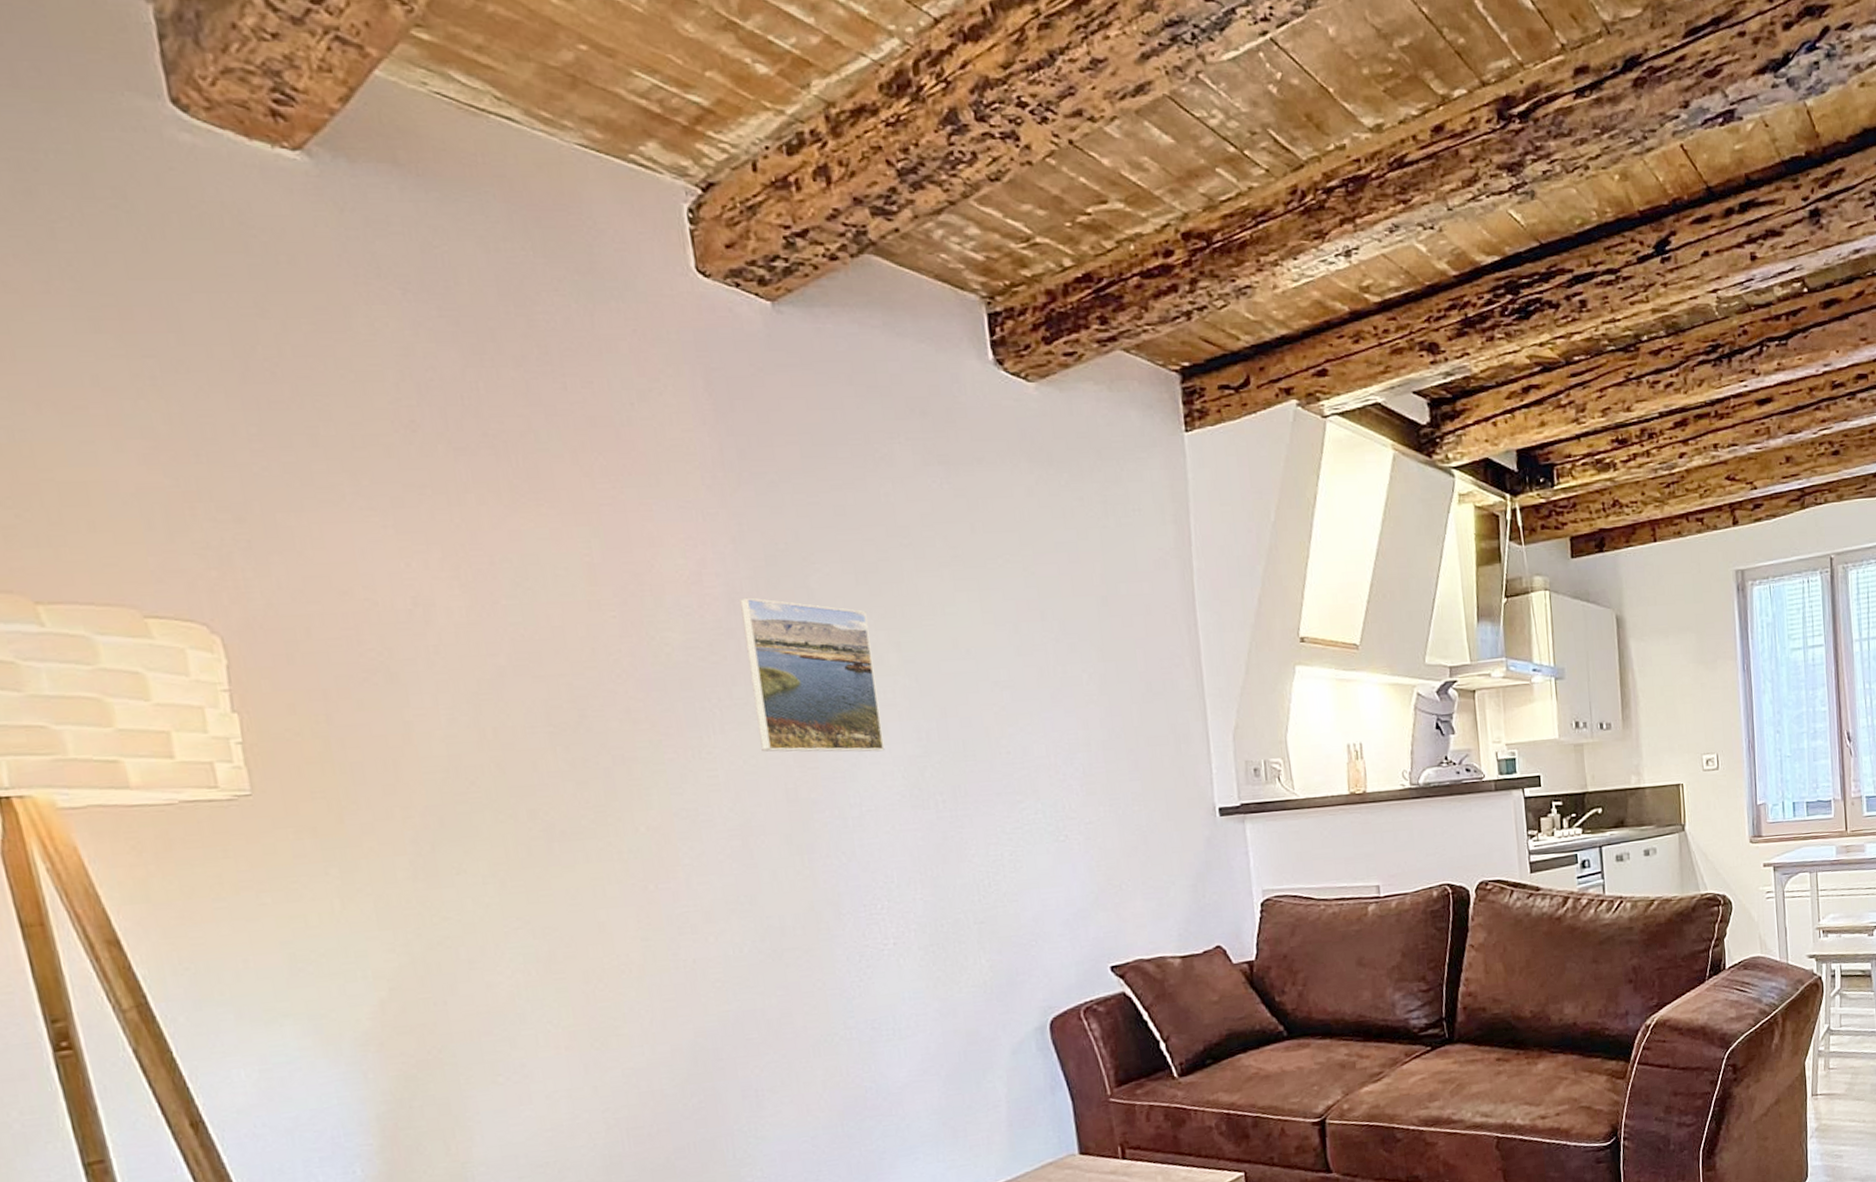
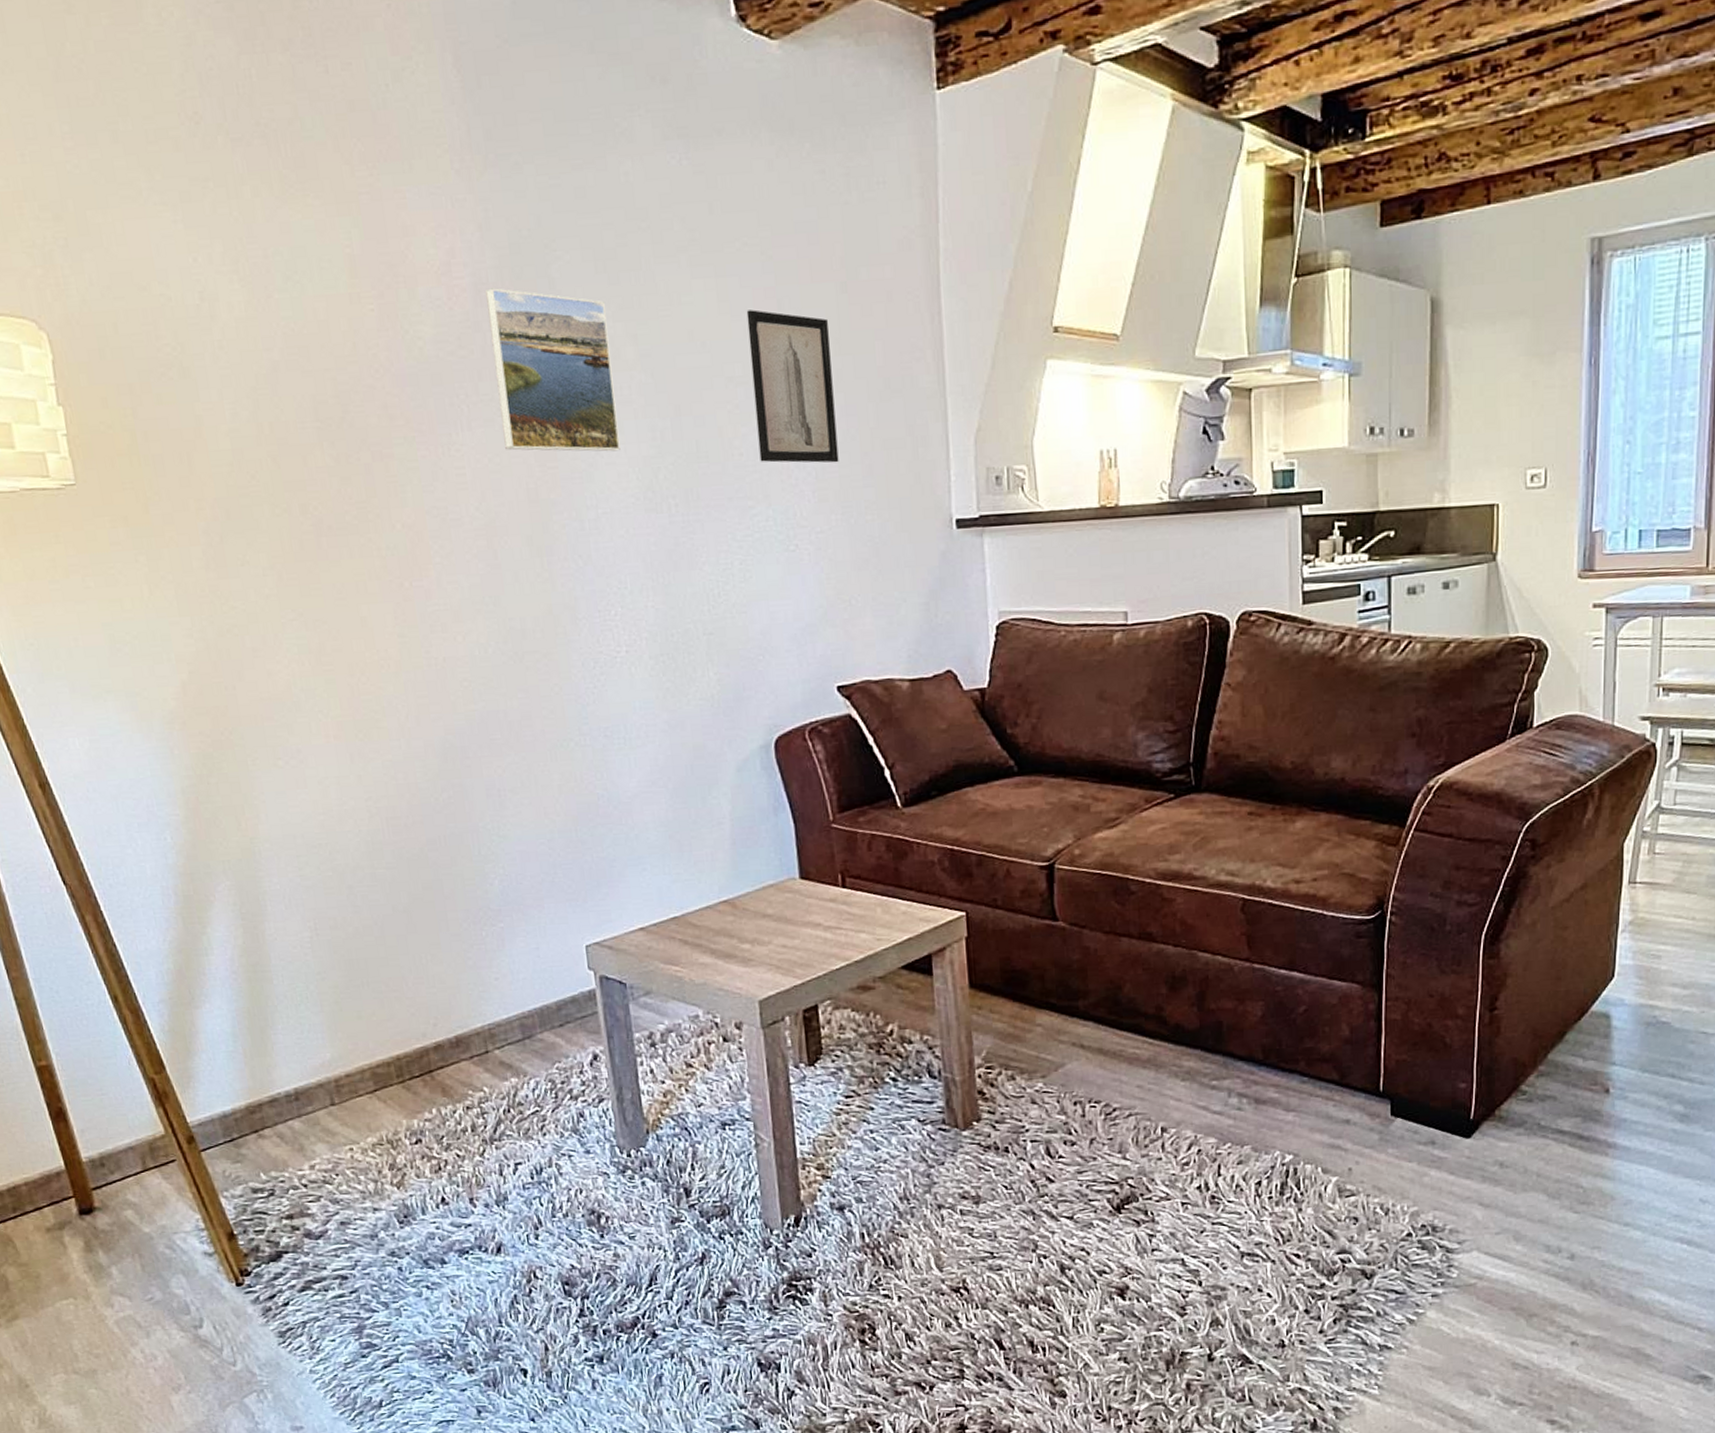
wall art: none [1010,620,1105,760] -> present [746,309,839,463]

